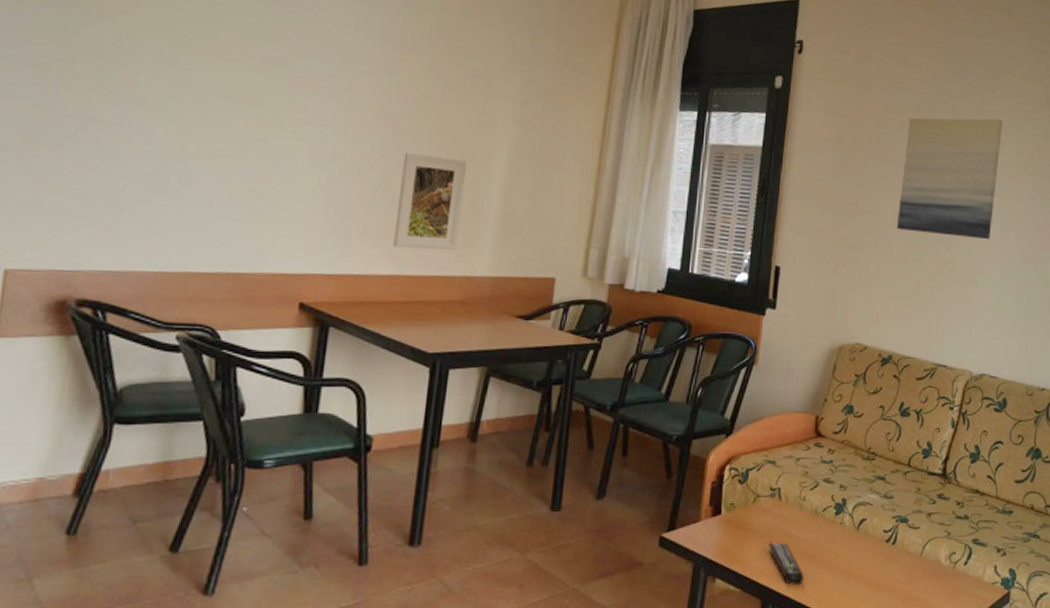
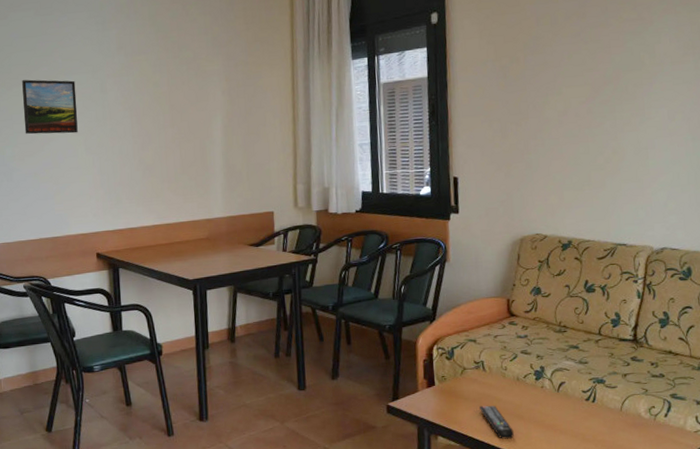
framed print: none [223,54,313,138] -> present [22,79,78,135]
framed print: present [393,153,466,250] -> none [148,130,197,204]
wall art: present [896,118,1003,240] -> none [561,10,658,129]

